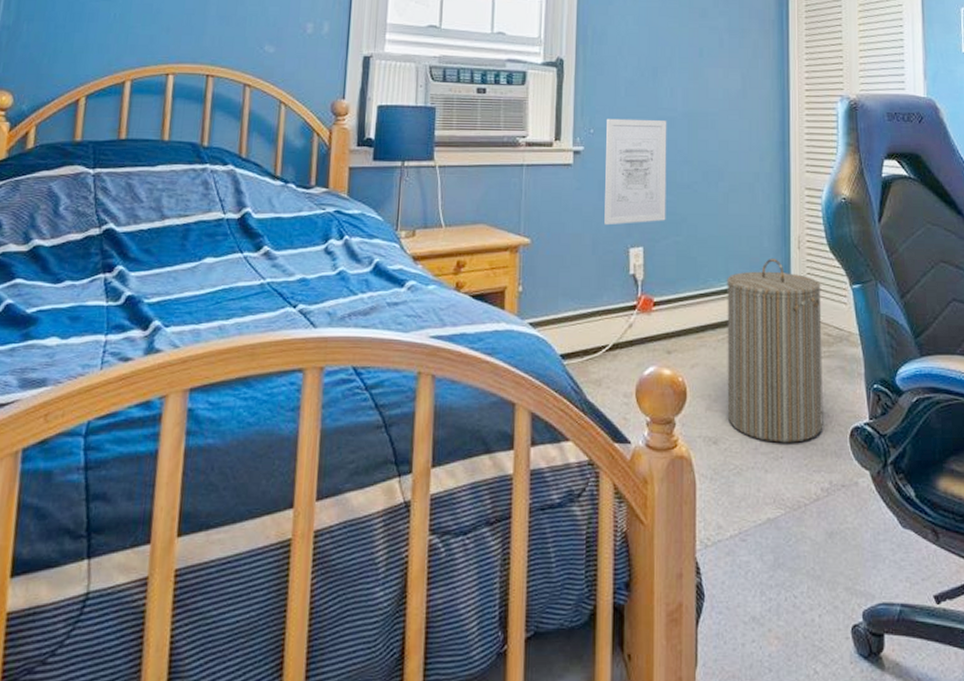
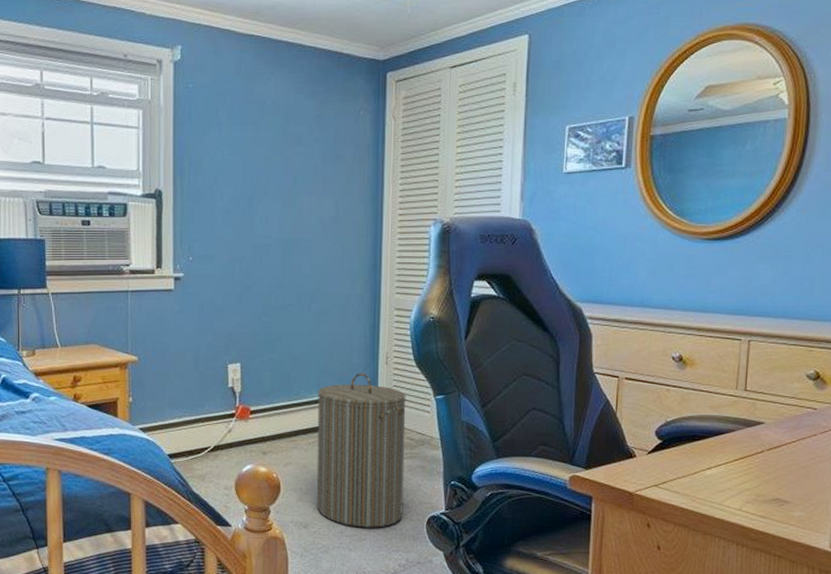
wall art: present [604,118,667,226] -> none [204,246,262,344]

